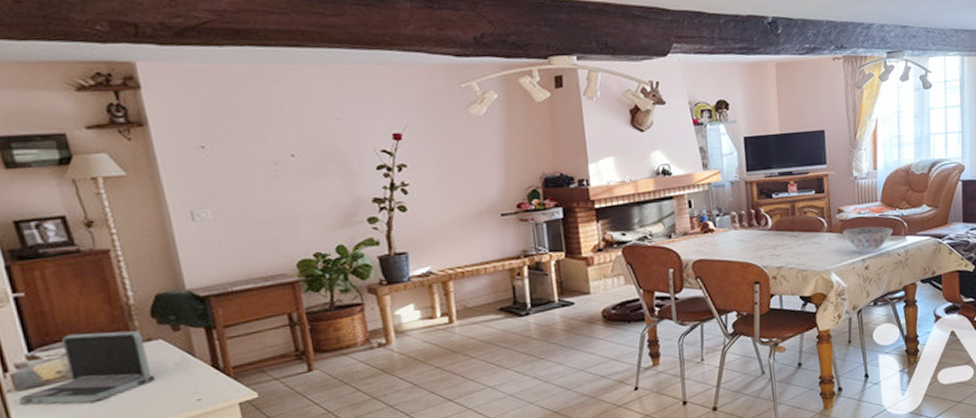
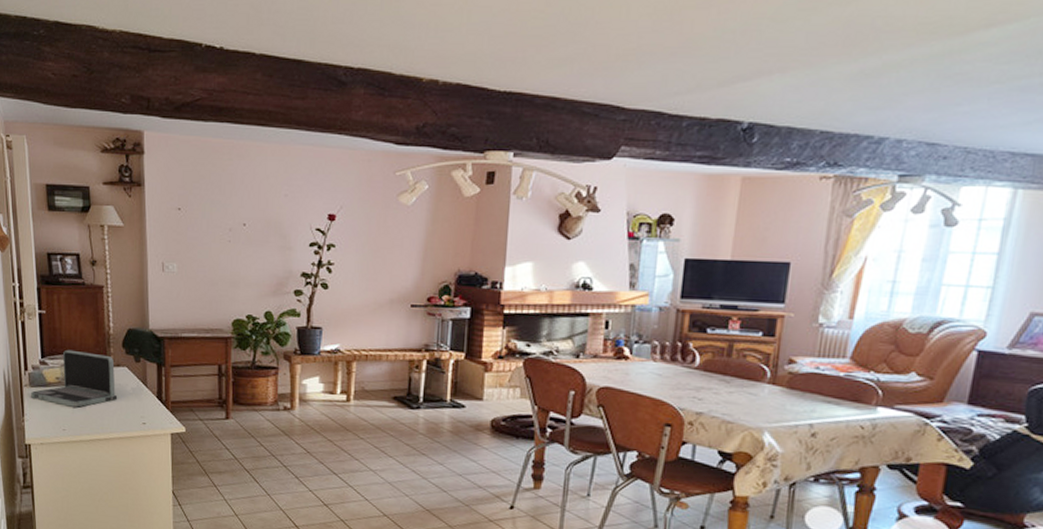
bowl: present [843,226,893,255] -> none [789,384,860,420]

